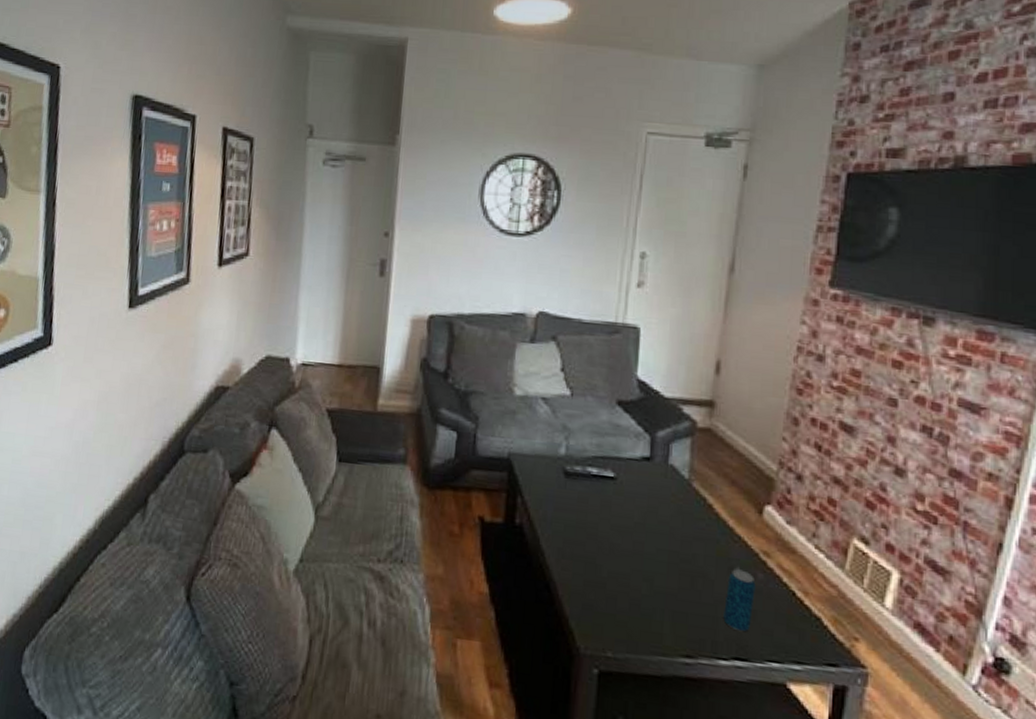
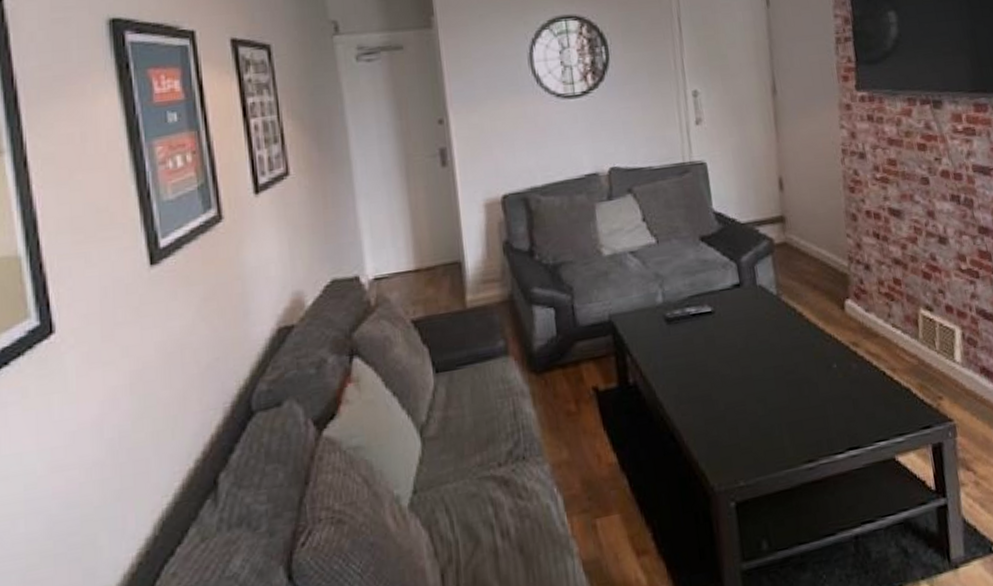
beverage can: present [723,569,756,632] -> none [828,365,856,423]

